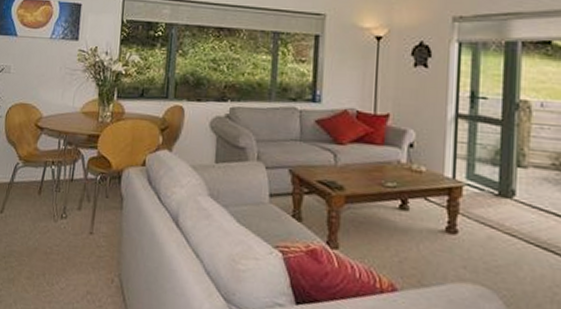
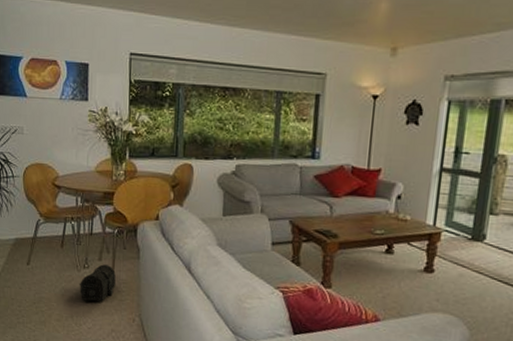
treasure chest: none [54,214,96,257] -> present [78,264,116,302]

